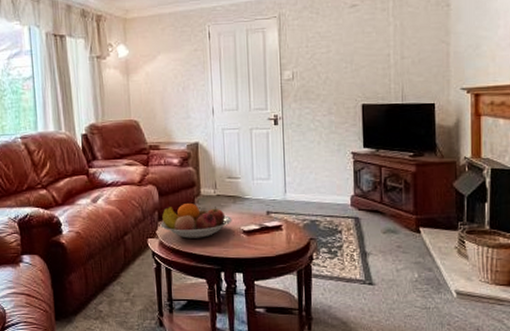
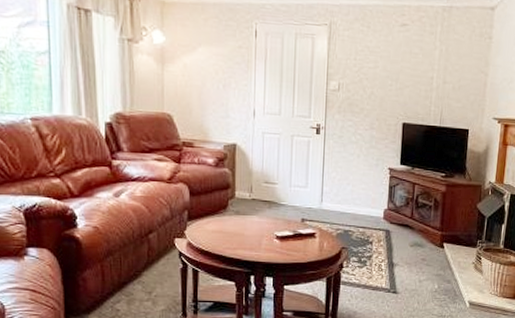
fruit bowl: present [160,203,232,239] -> none [189,205,266,241]

